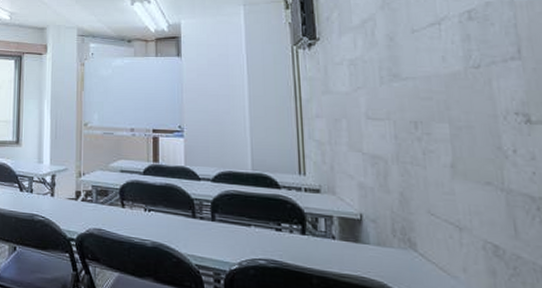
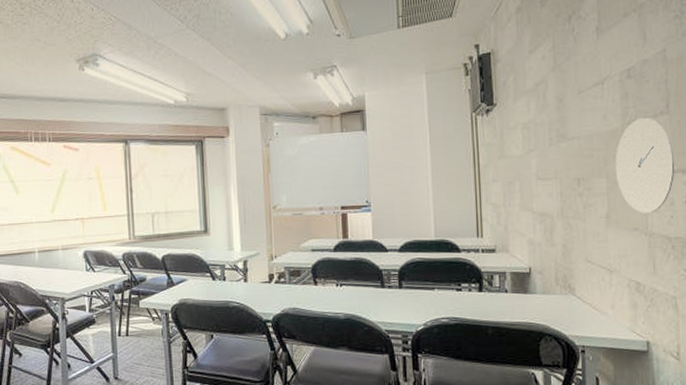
wall clock: none [459,63,534,166] -> present [615,118,675,213]

